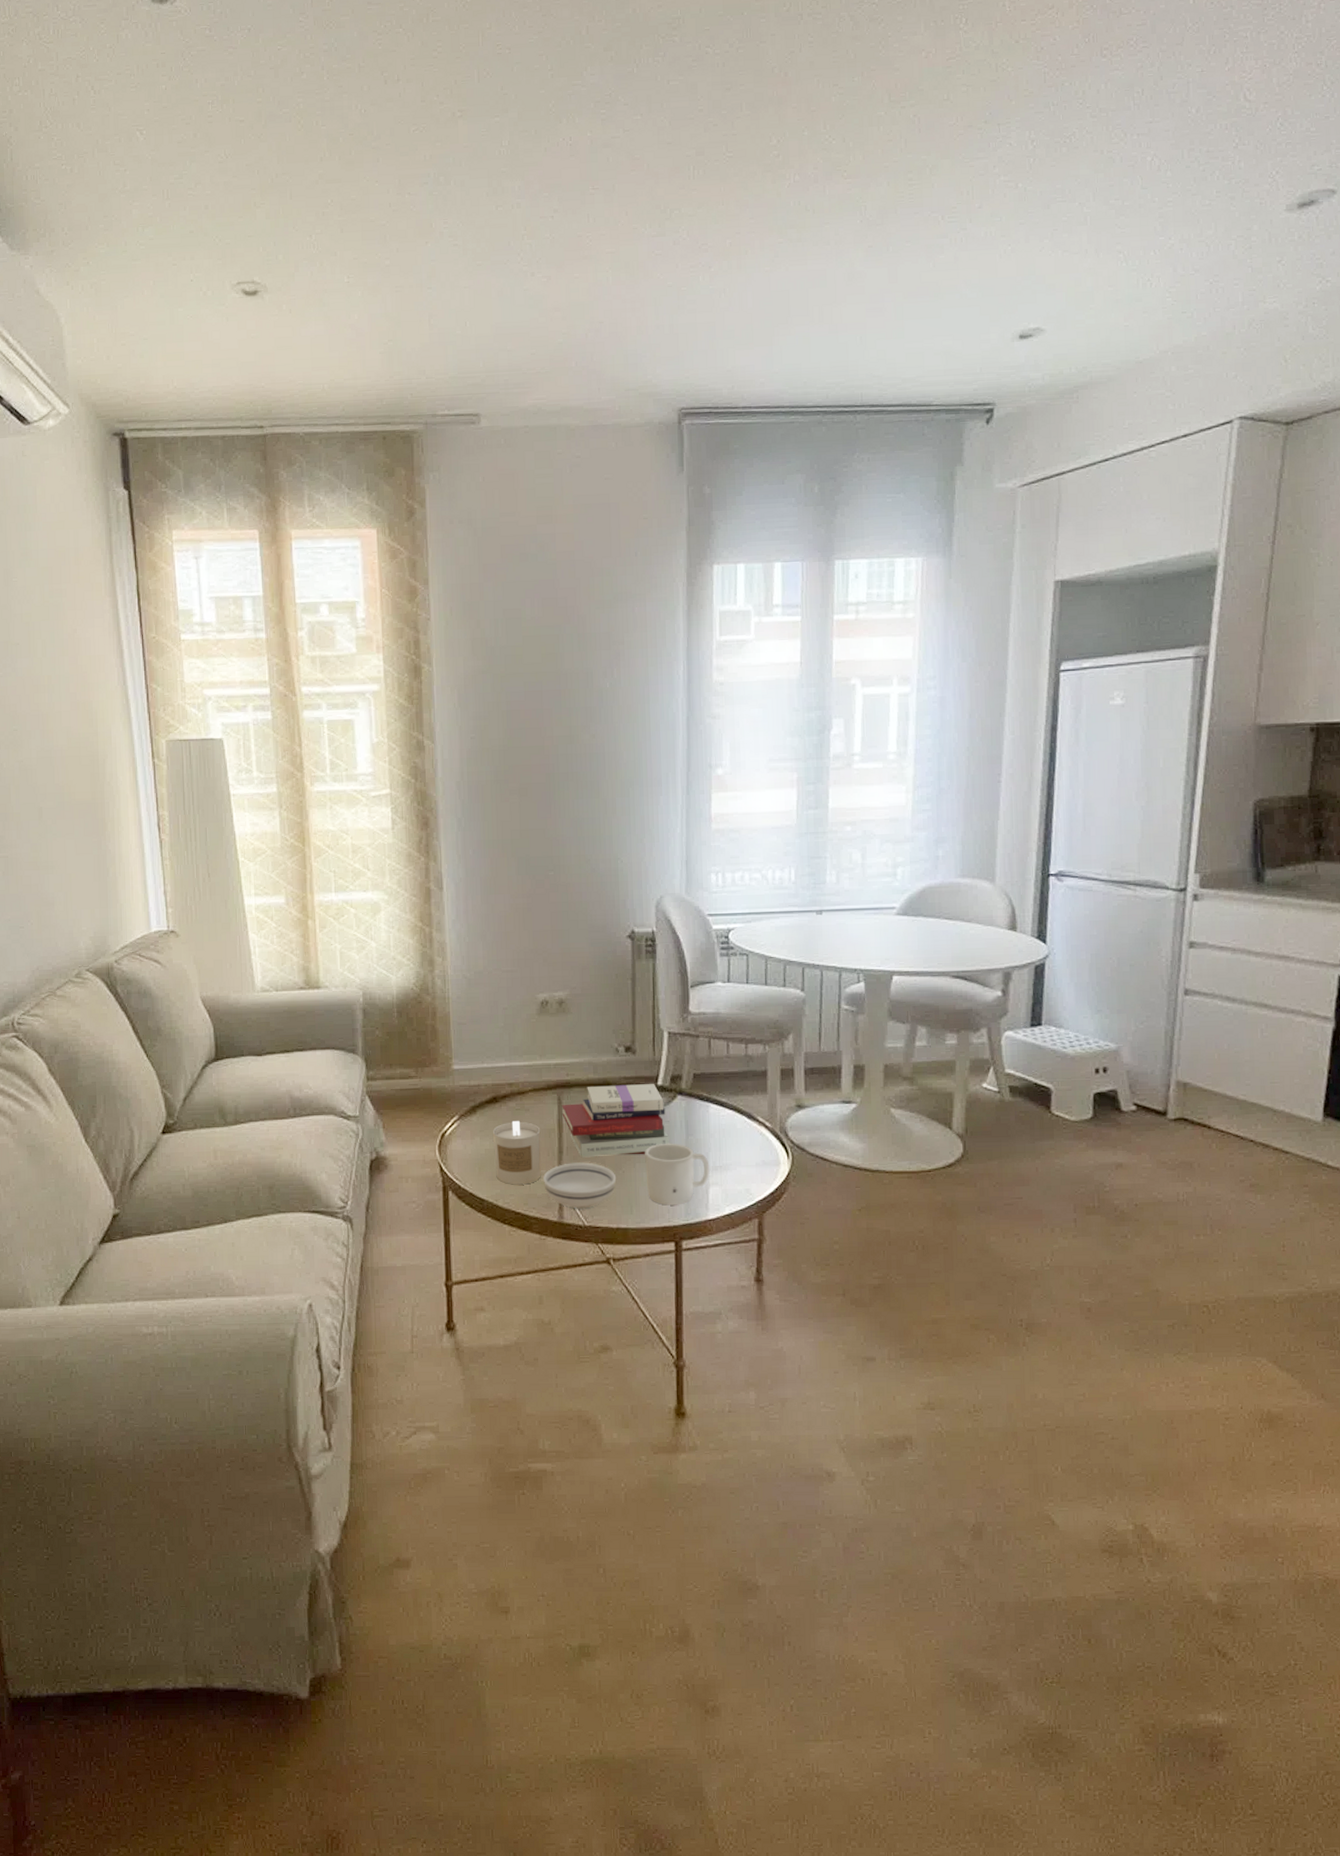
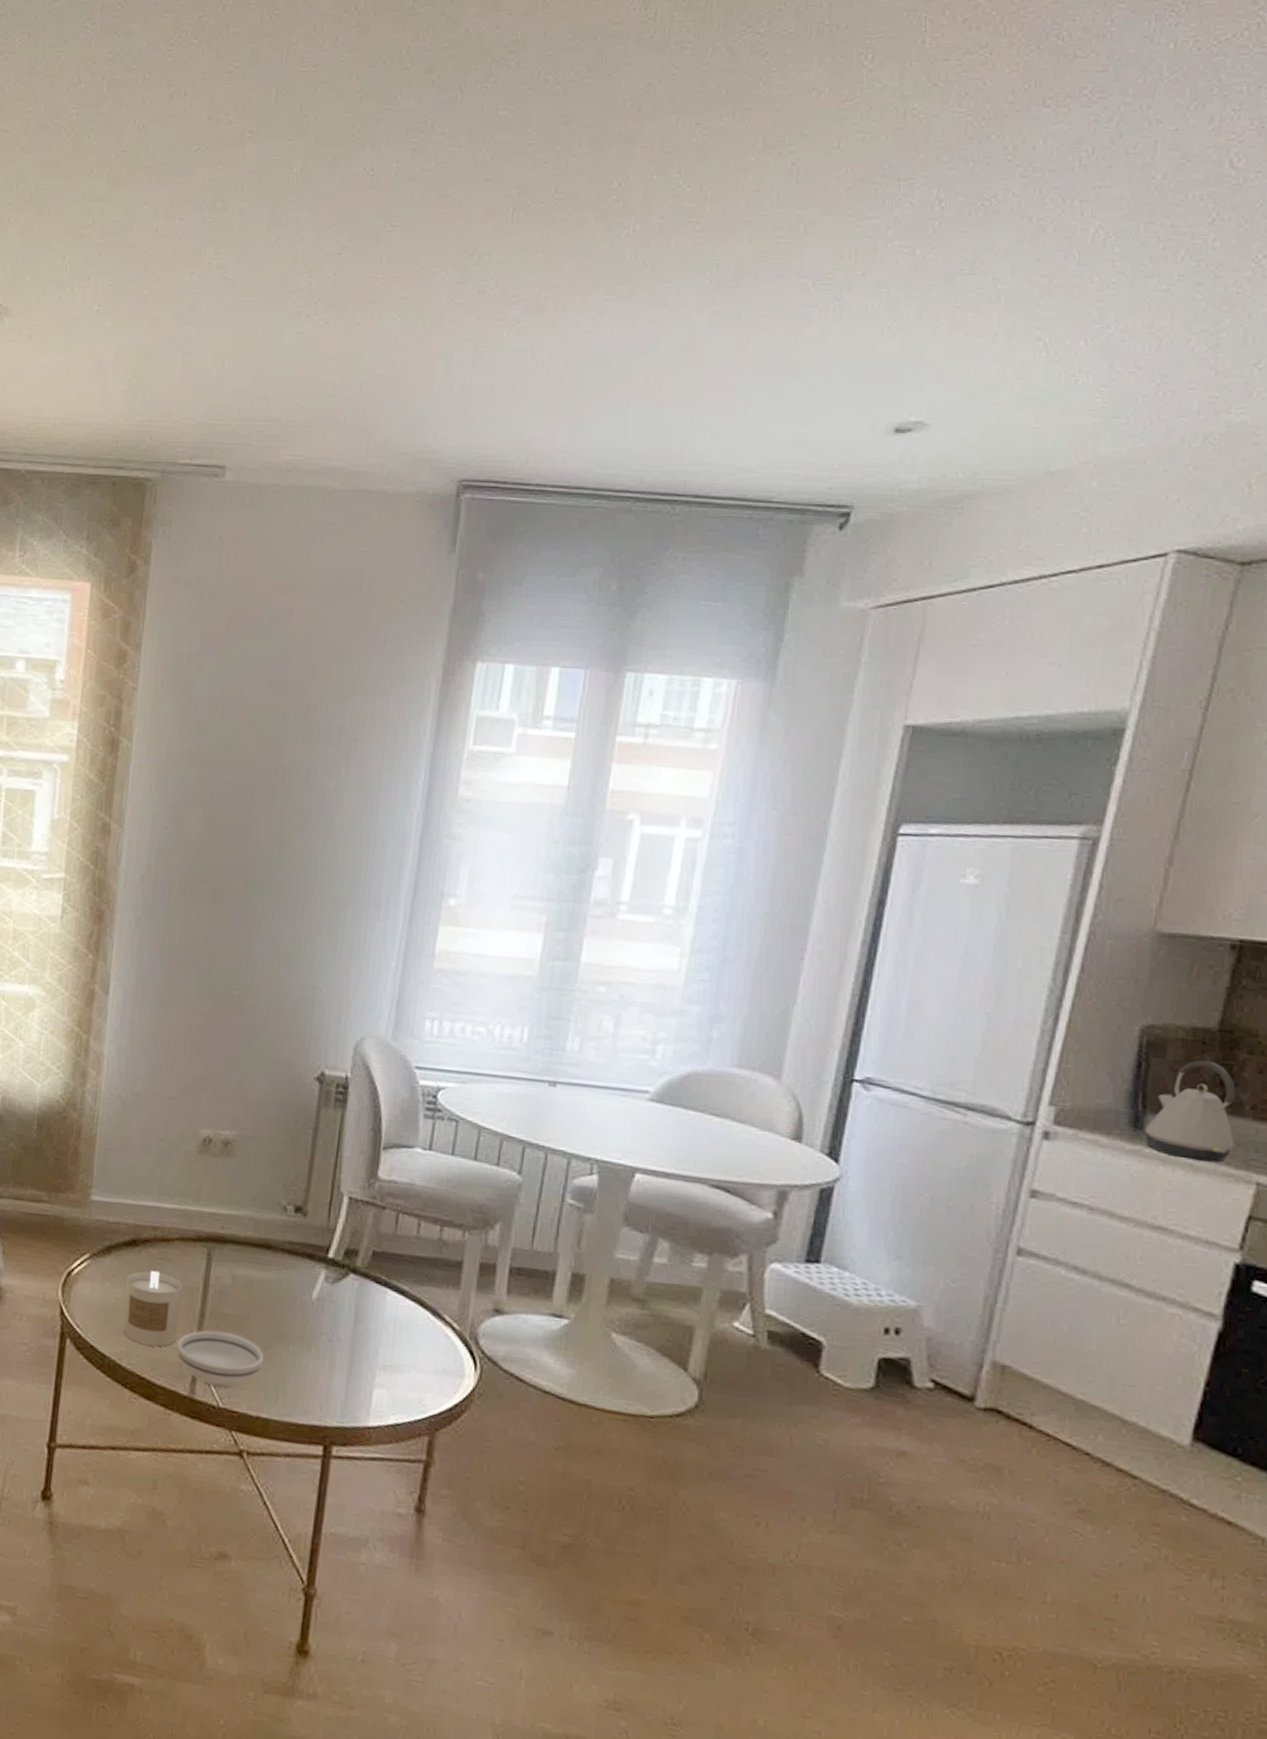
books: present [562,1084,670,1158] -> none [210,1246,335,1337]
mug: present [645,1143,710,1206] -> none [299,1326,378,1404]
kettle: none [1264,821,1329,901] -> present [1144,1060,1237,1162]

